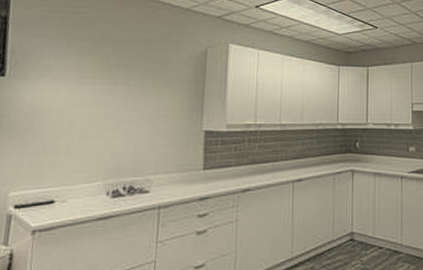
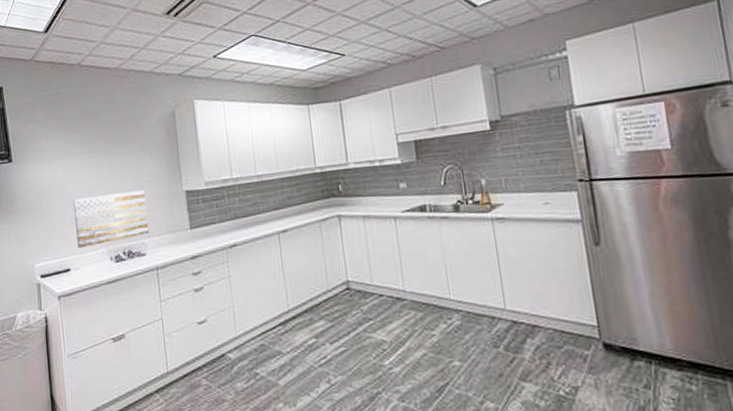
wall art: none [69,124,160,179] -> present [73,190,149,248]

